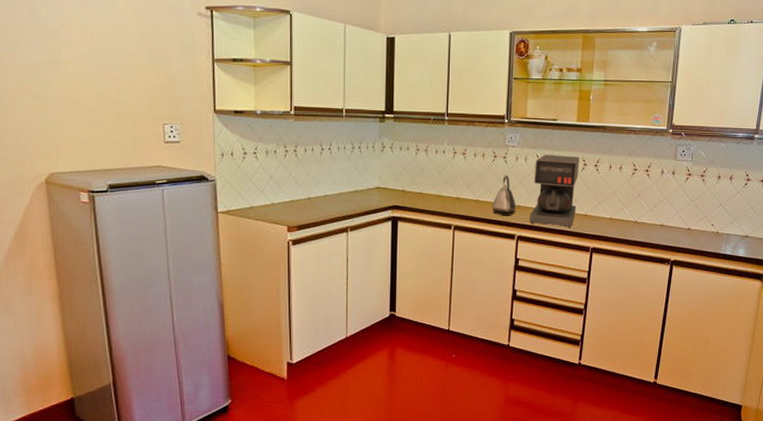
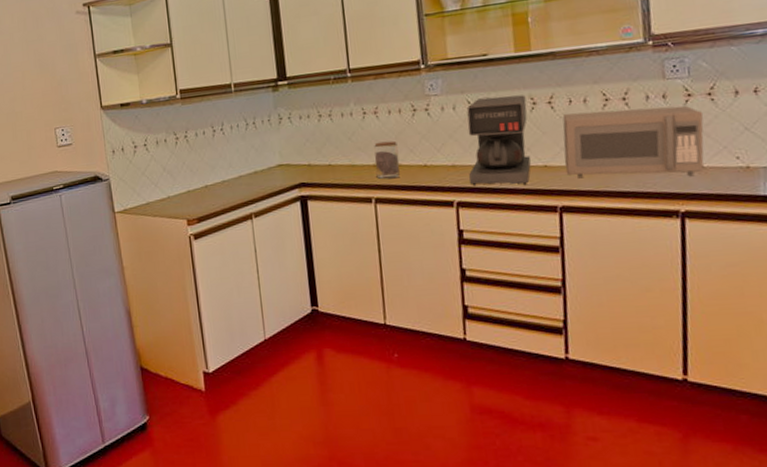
jar: none [458,179,478,211] -> present [374,140,401,180]
kettle: present [492,175,517,216] -> none [418,130,452,181]
microwave: none [599,176,696,235] -> present [562,105,704,179]

